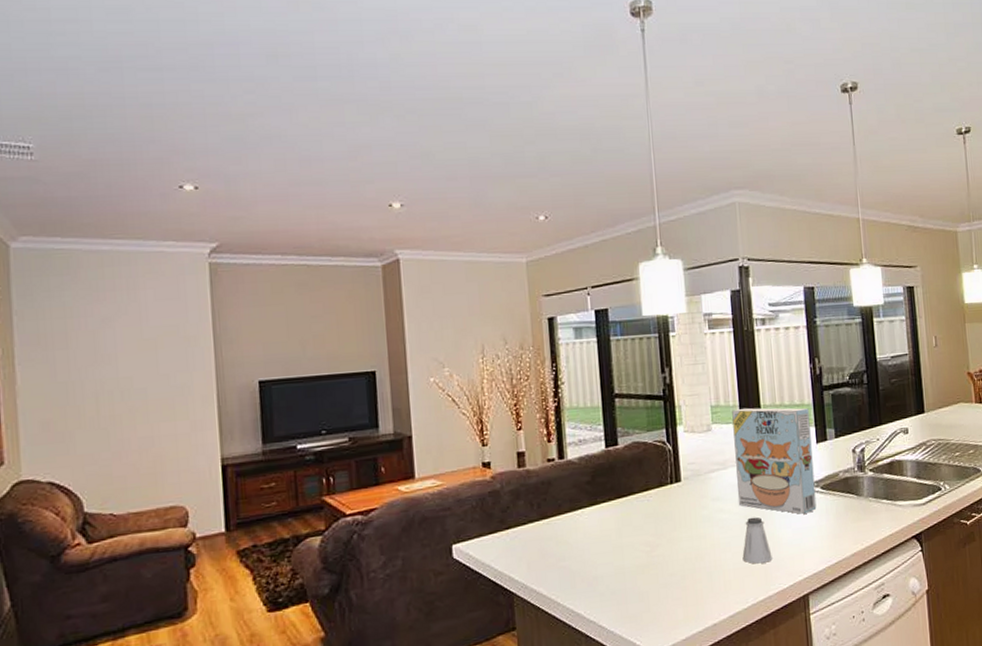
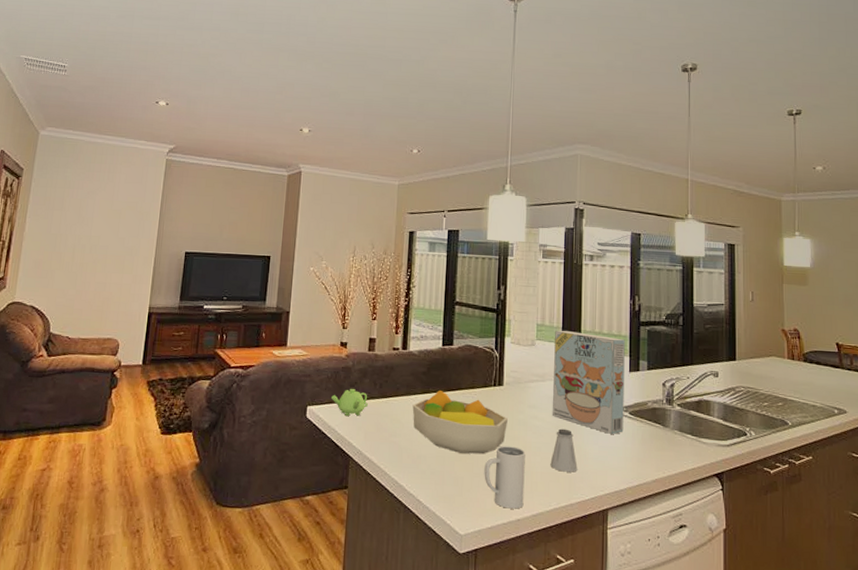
teapot: none [481,514,526,549] -> present [331,388,368,417]
fruit bowl: none [579,498,691,566] -> present [412,389,508,455]
mug: none [670,546,719,615] -> present [484,446,525,509]

